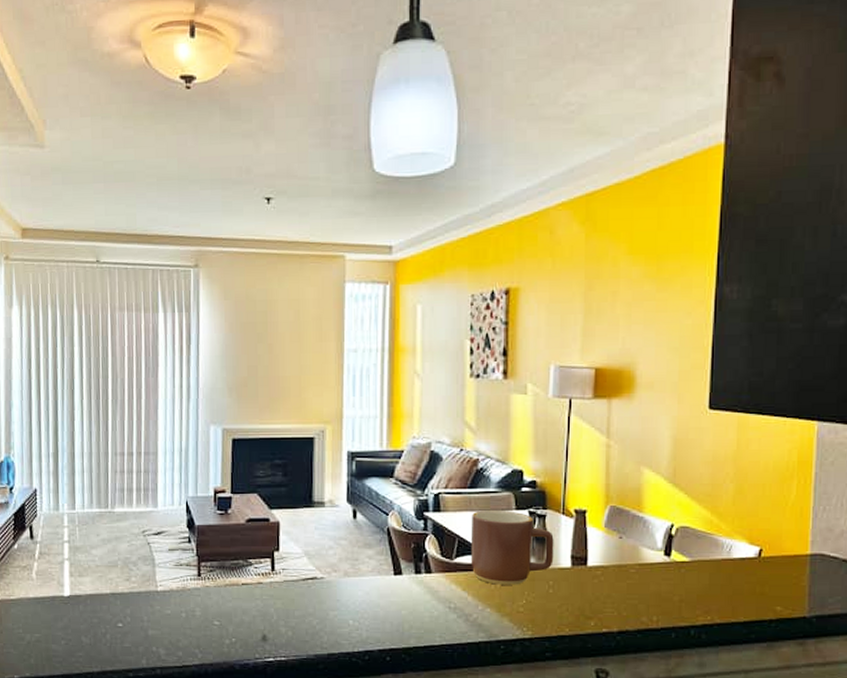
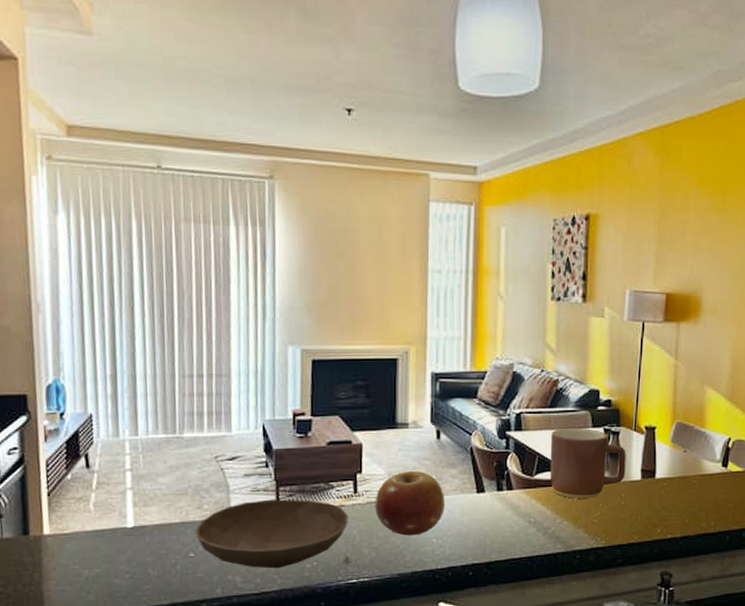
bowl: none [123,574,267,643] -> present [195,499,349,569]
fruit: none [291,550,361,616] -> present [375,470,445,536]

